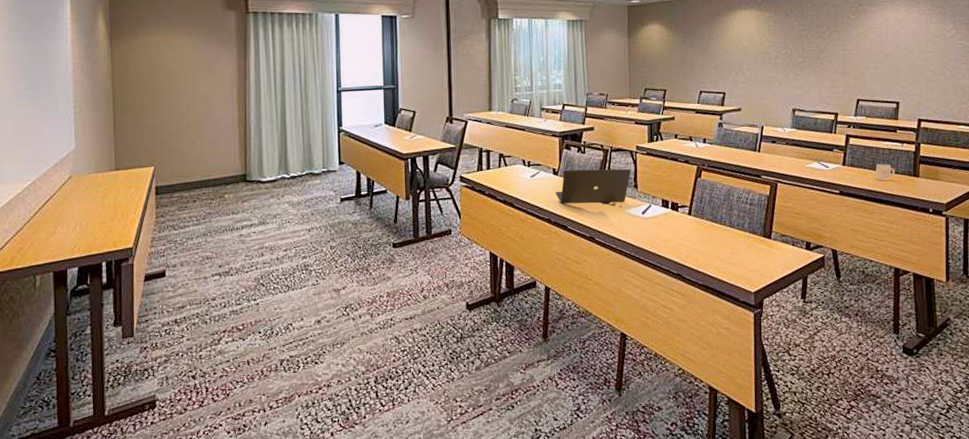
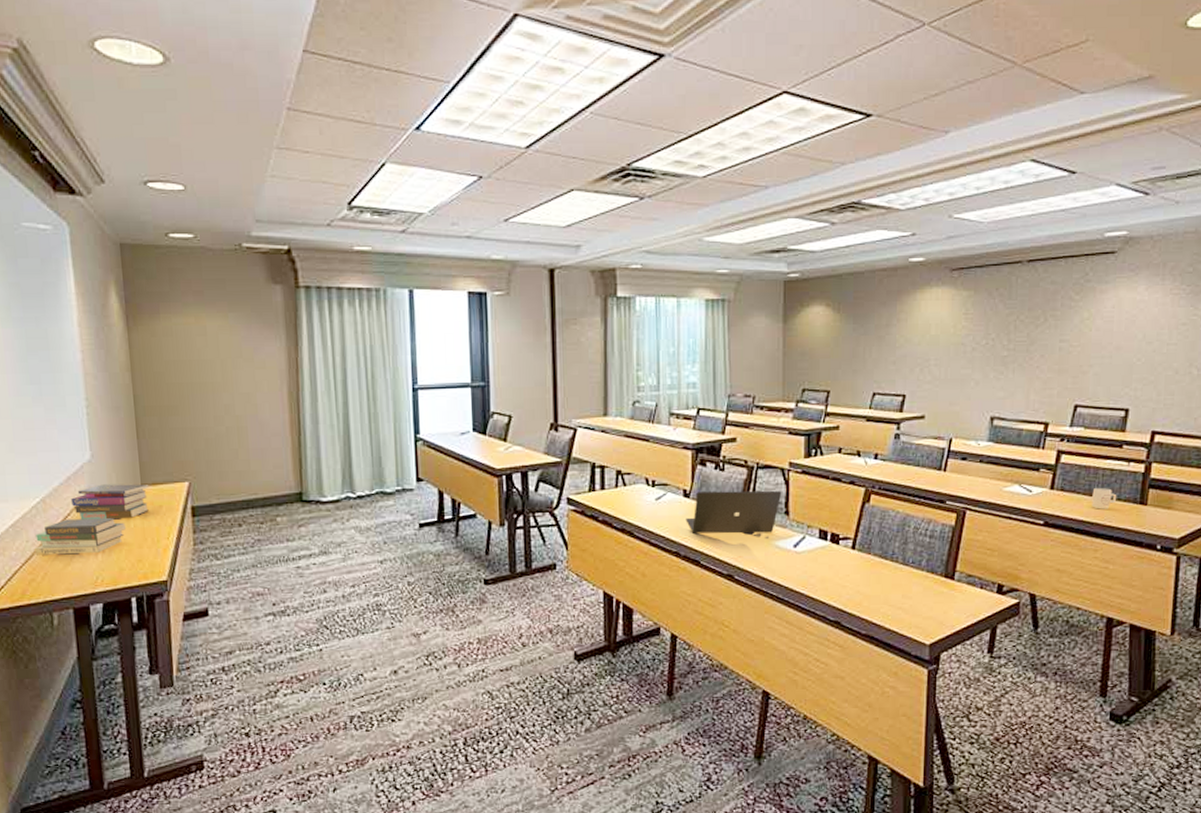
books: none [23,197,100,228] -> present [33,518,125,555]
books: none [57,168,122,199] -> present [71,484,149,520]

